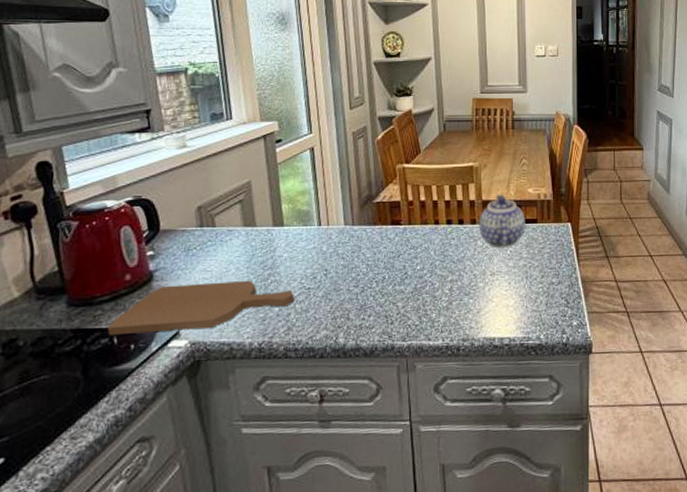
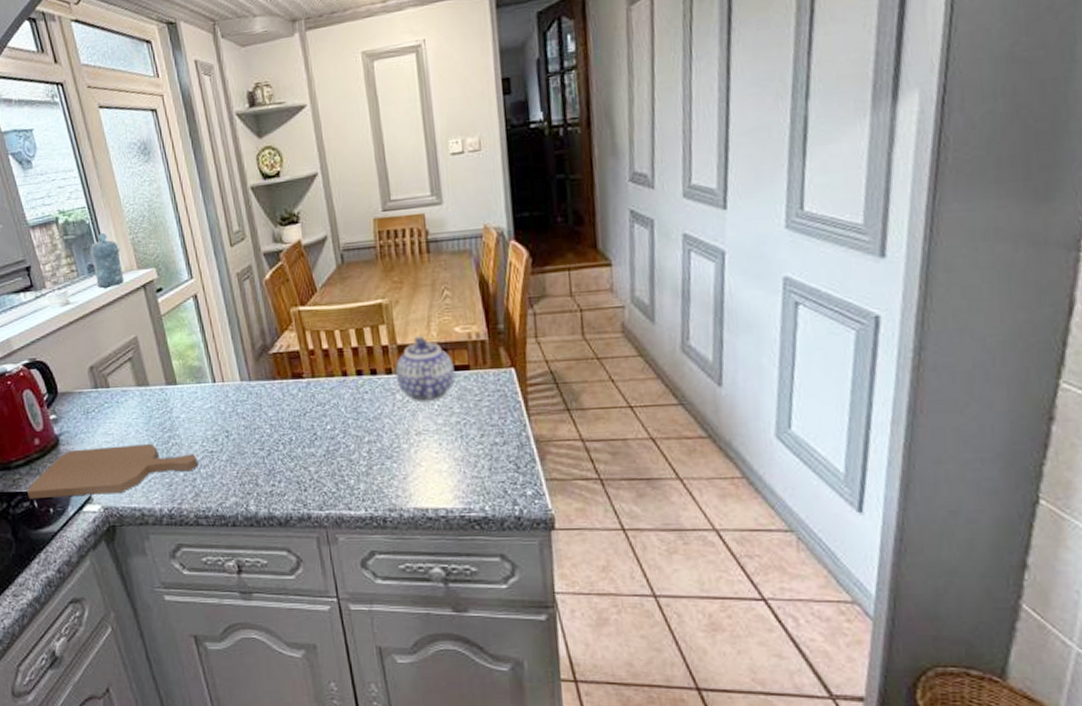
canister: none [215,86,246,135] -> present [90,232,124,288]

